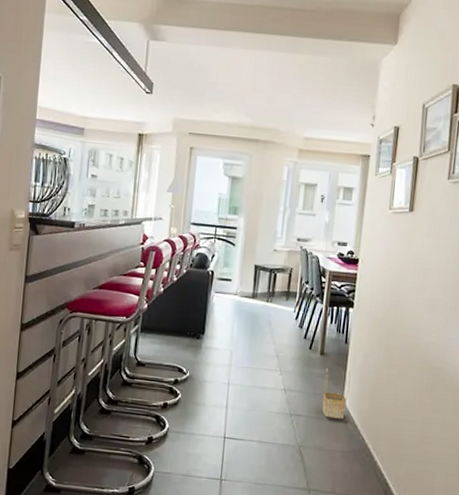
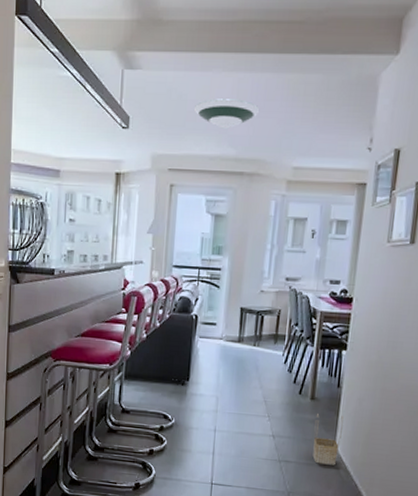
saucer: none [213,72,275,100] -> present [193,99,260,129]

